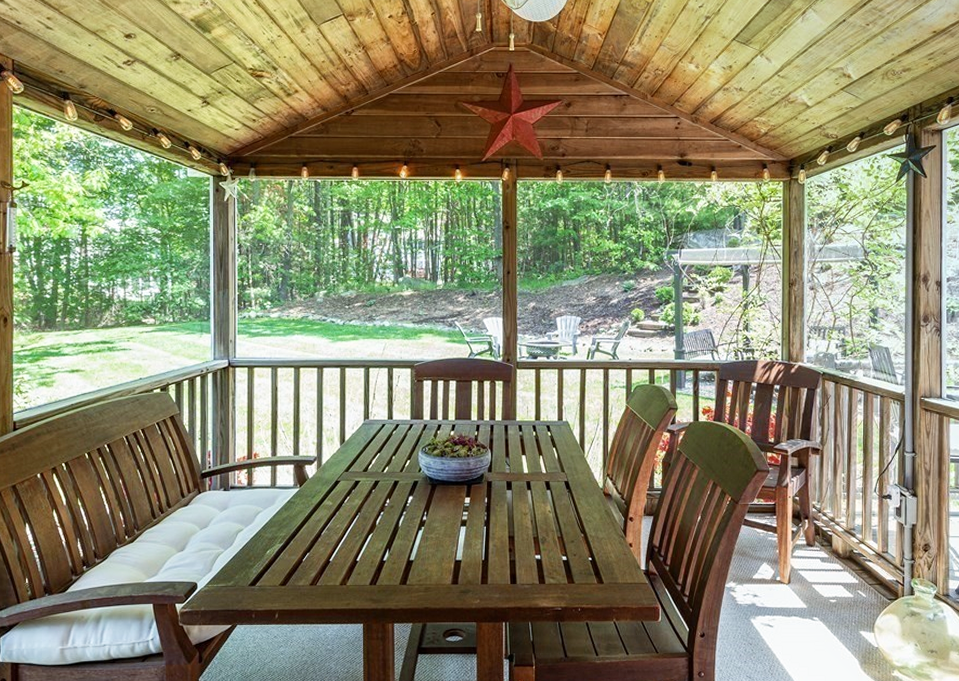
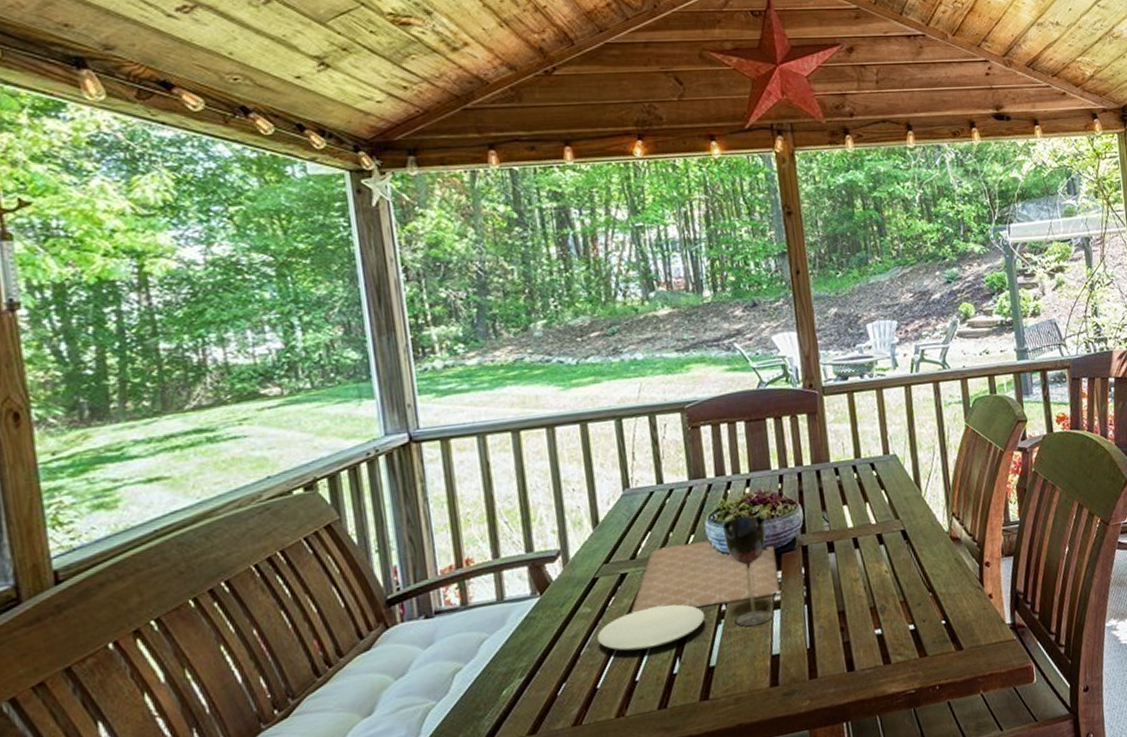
plate: none [334,509,411,538] -> present [597,604,705,651]
placemat: none [360,466,467,515] -> present [631,533,780,614]
wineglass: none [431,452,462,536] -> present [723,516,773,627]

